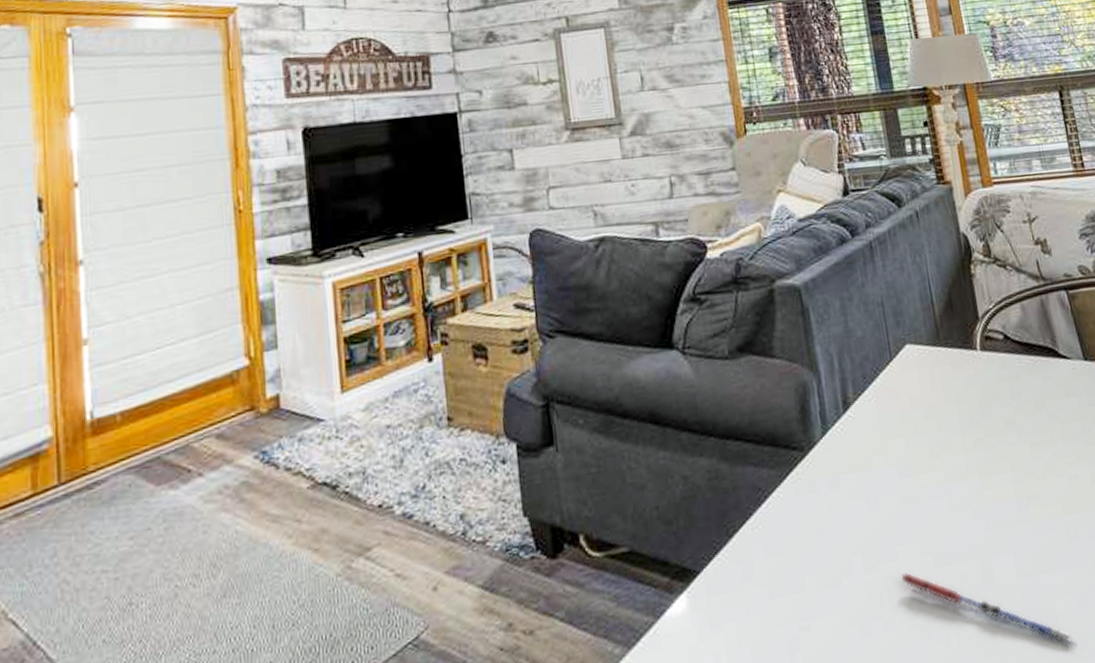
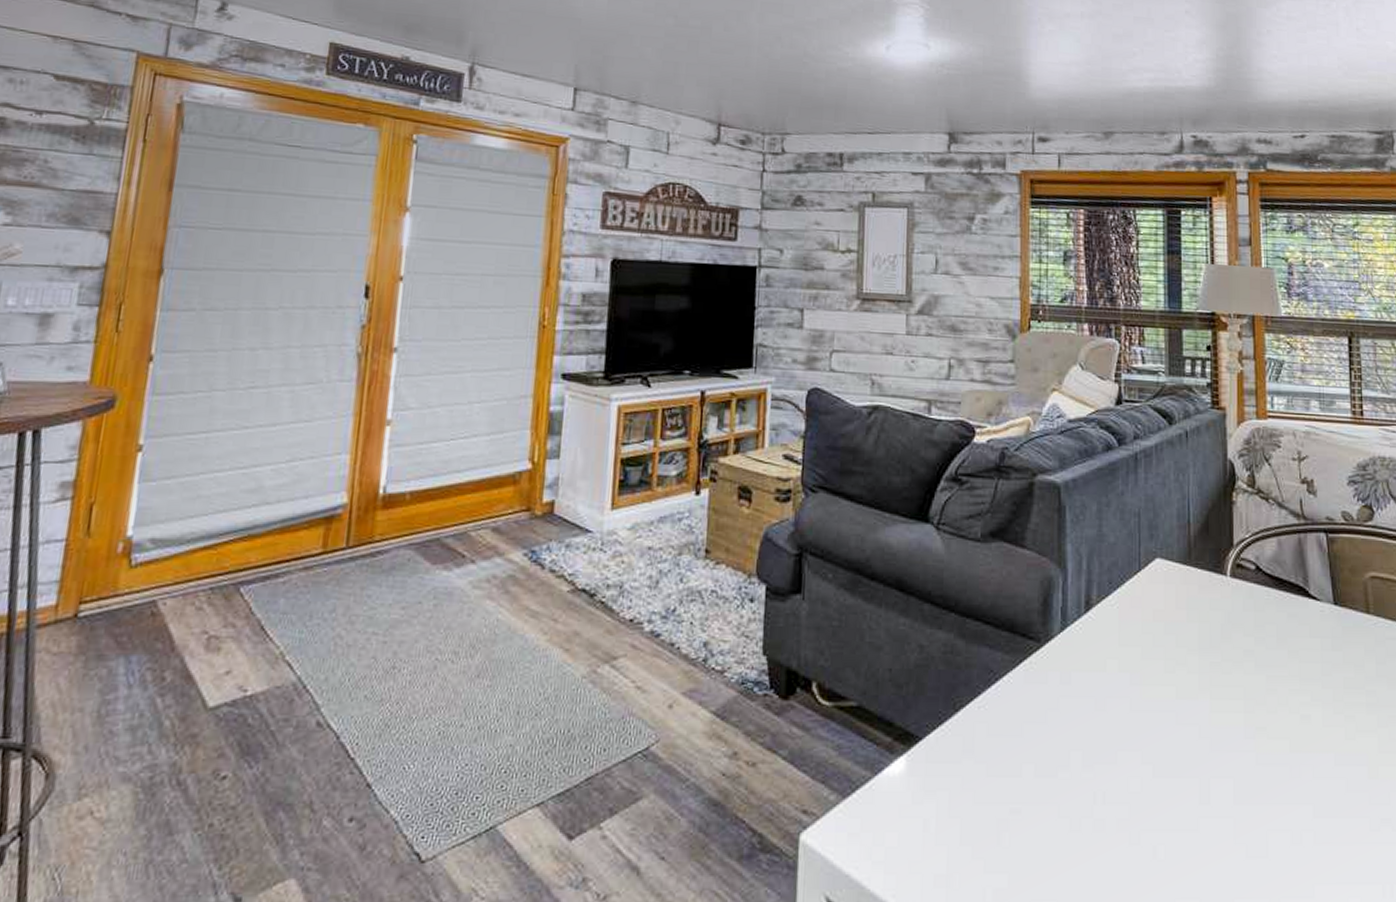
pen: present [901,573,1071,644] -> none [1117,778,1279,877]

